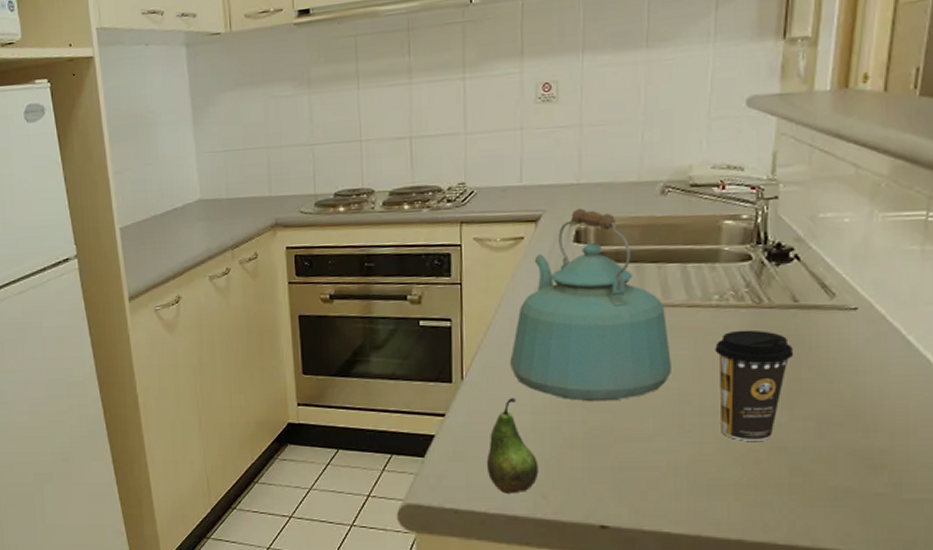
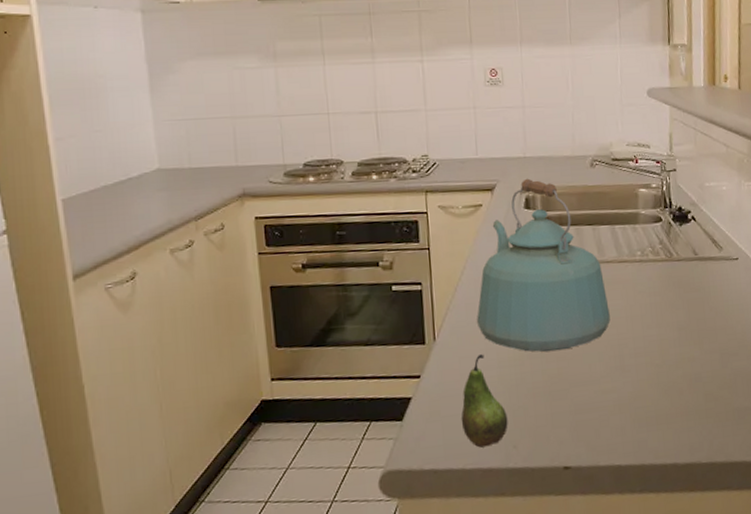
coffee cup: present [715,329,794,441] -> none [641,279,699,376]

